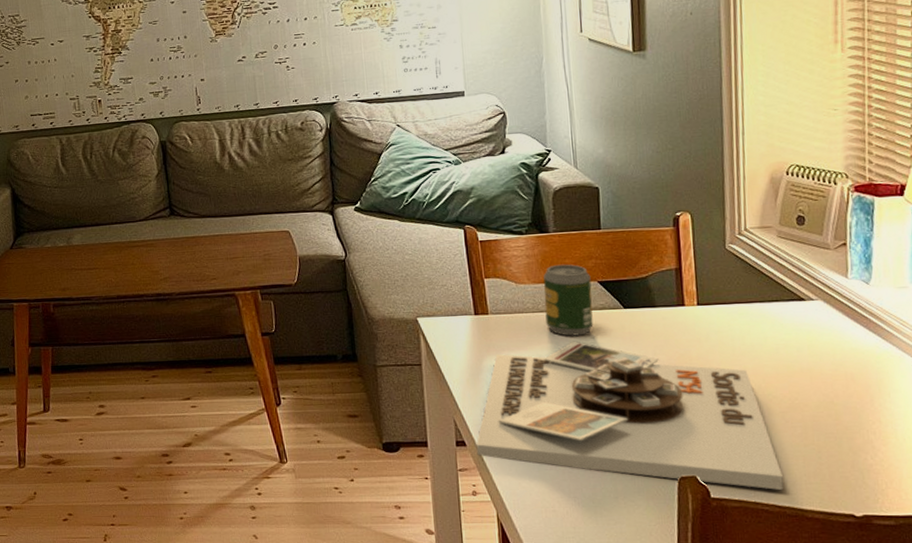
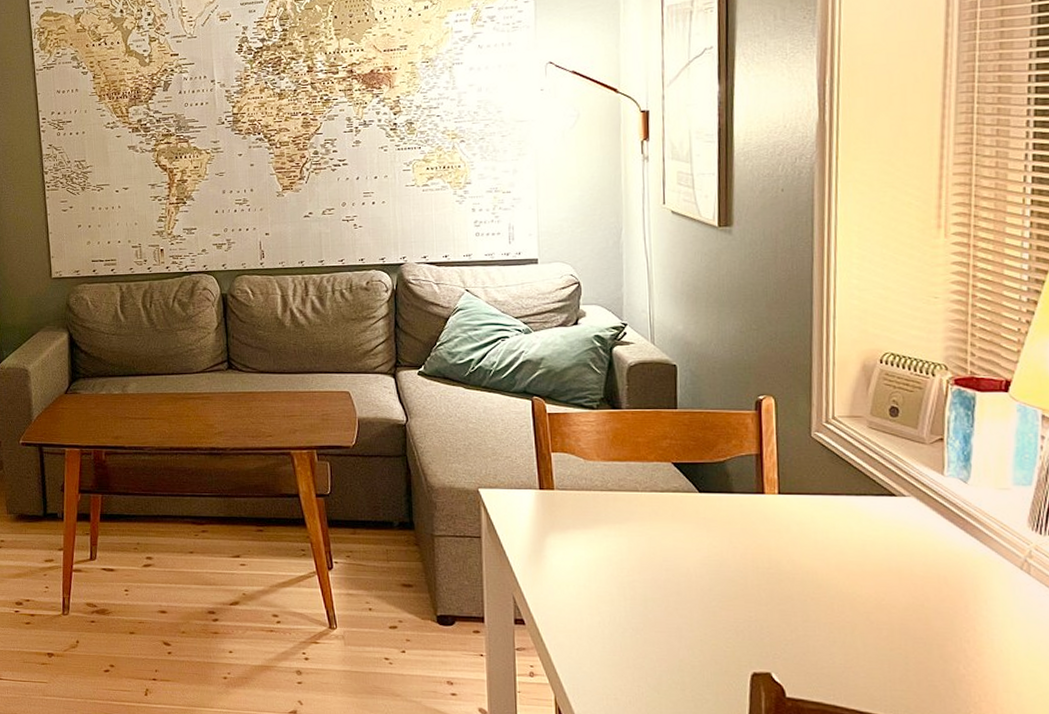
board game: present [476,341,784,491] -> none [535,523,866,696]
soda can: present [543,264,593,336] -> none [613,442,665,518]

